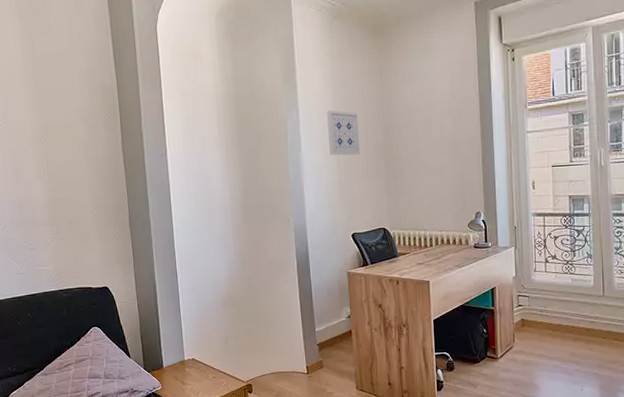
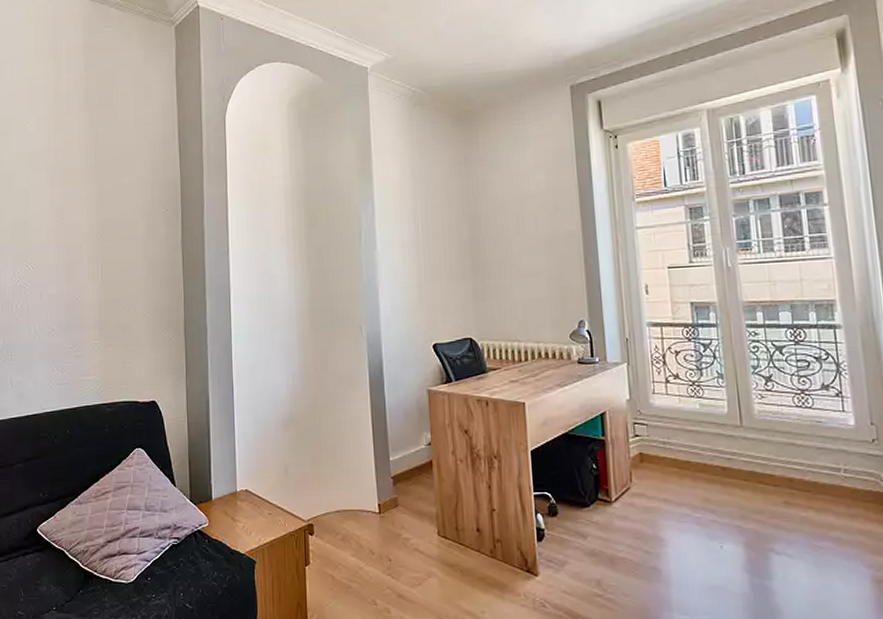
wall art: present [327,110,361,156] -> none [406,203,444,254]

